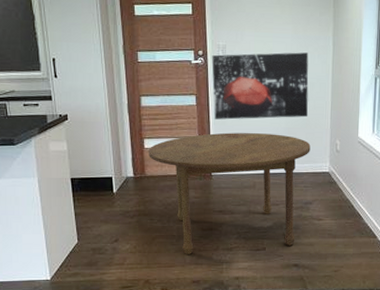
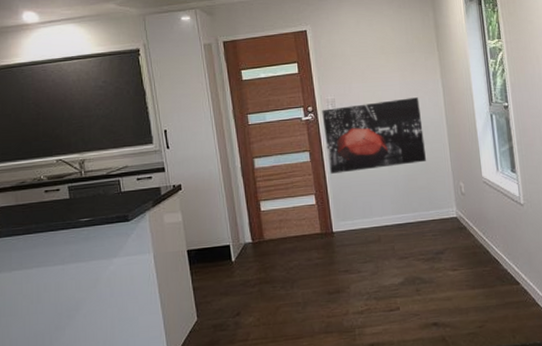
dining table: present [149,132,311,254] -> none [265,182,434,323]

